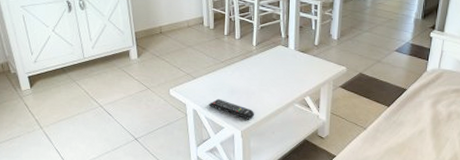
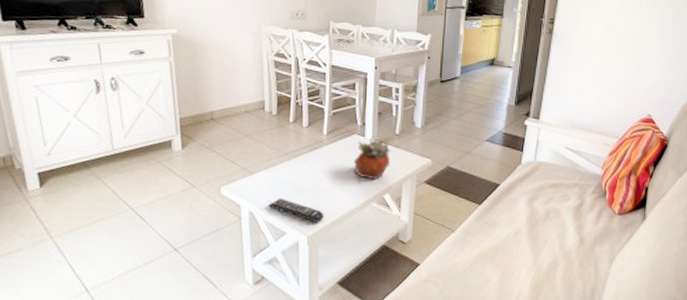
succulent planter: none [279,49,311,85] -> present [354,138,391,180]

